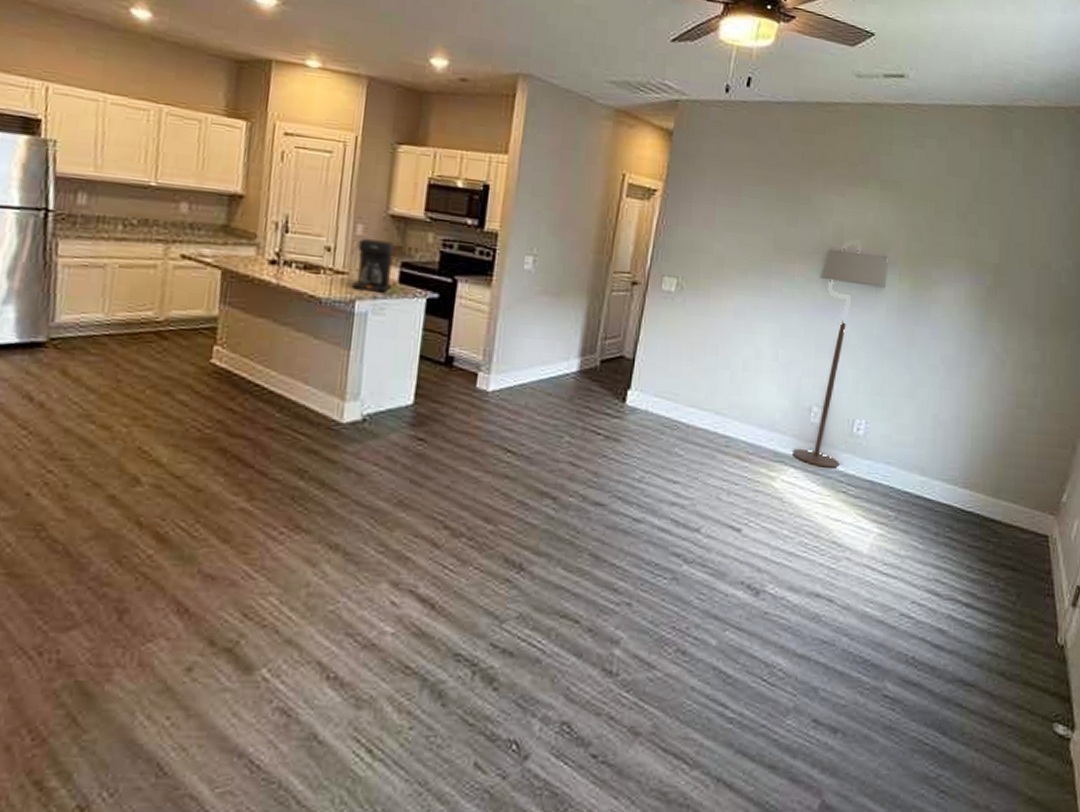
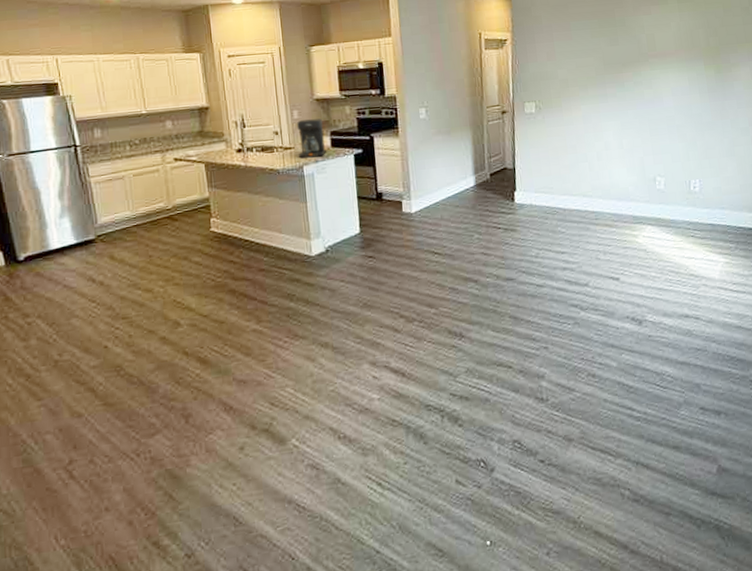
floor lamp: present [793,249,888,468] -> none [643,53,696,222]

